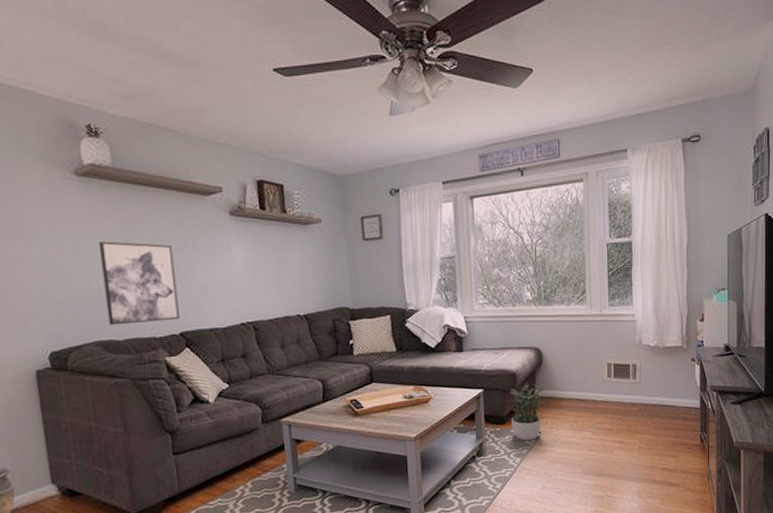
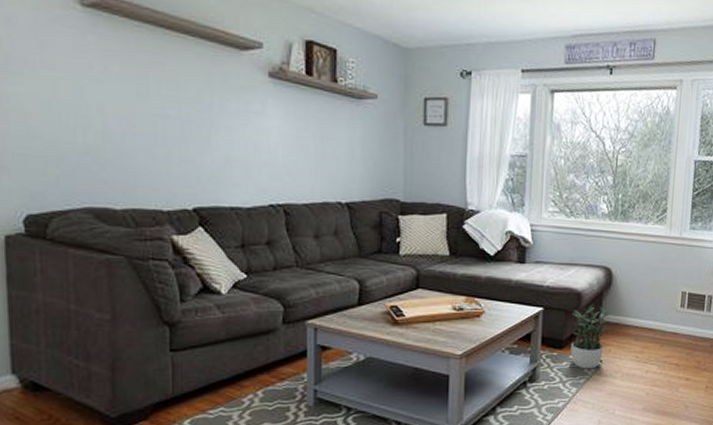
wall art: present [99,241,180,326] -> none [103,89,195,193]

